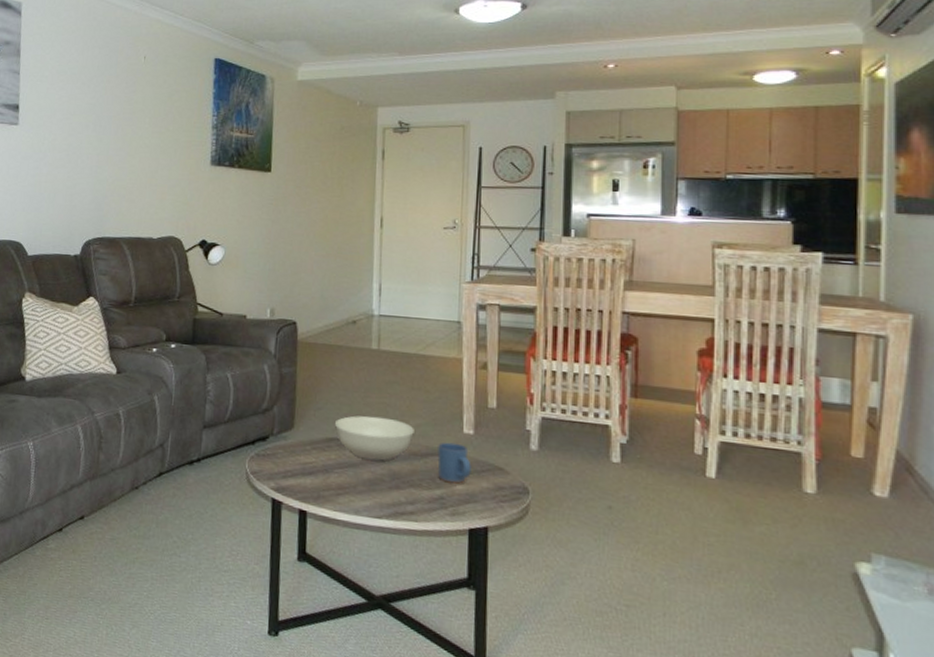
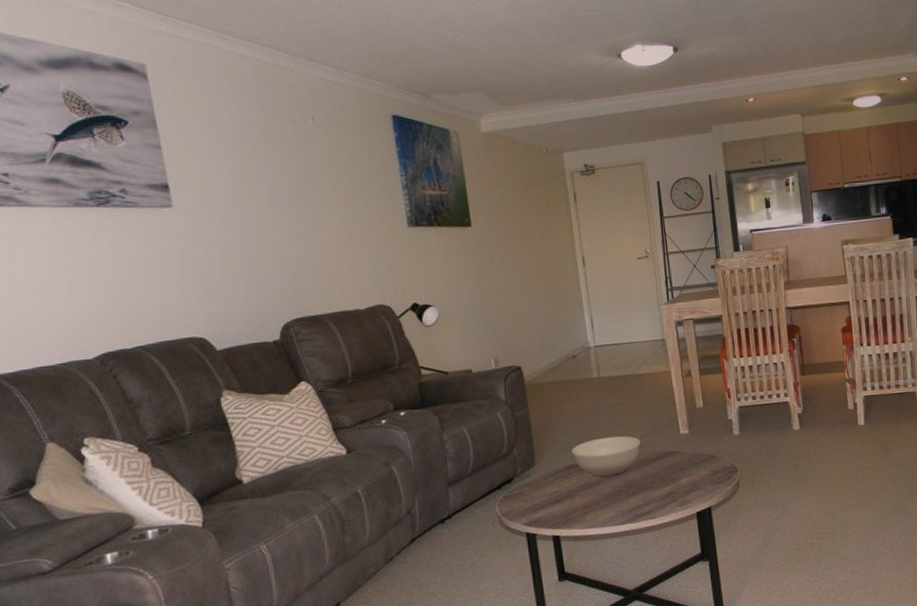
mug: present [436,442,471,484] -> none [661,443,692,479]

